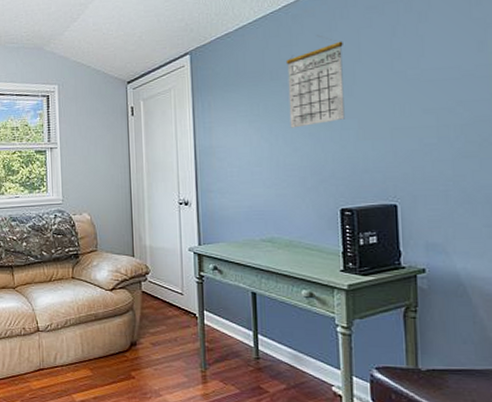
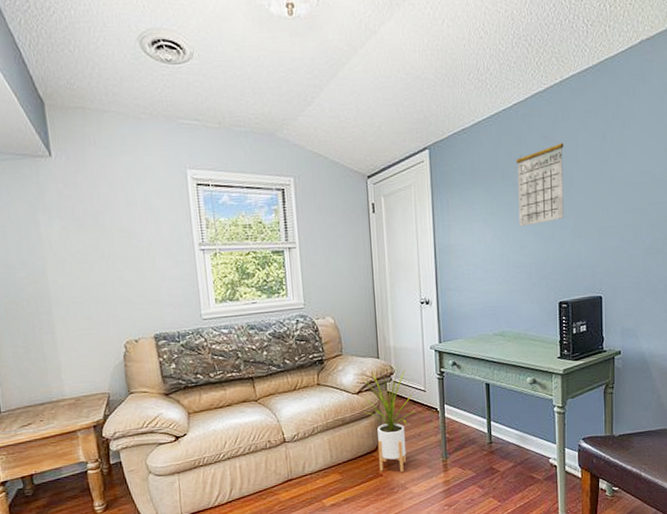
house plant: none [115,264,171,377] -> present [361,364,415,472]

